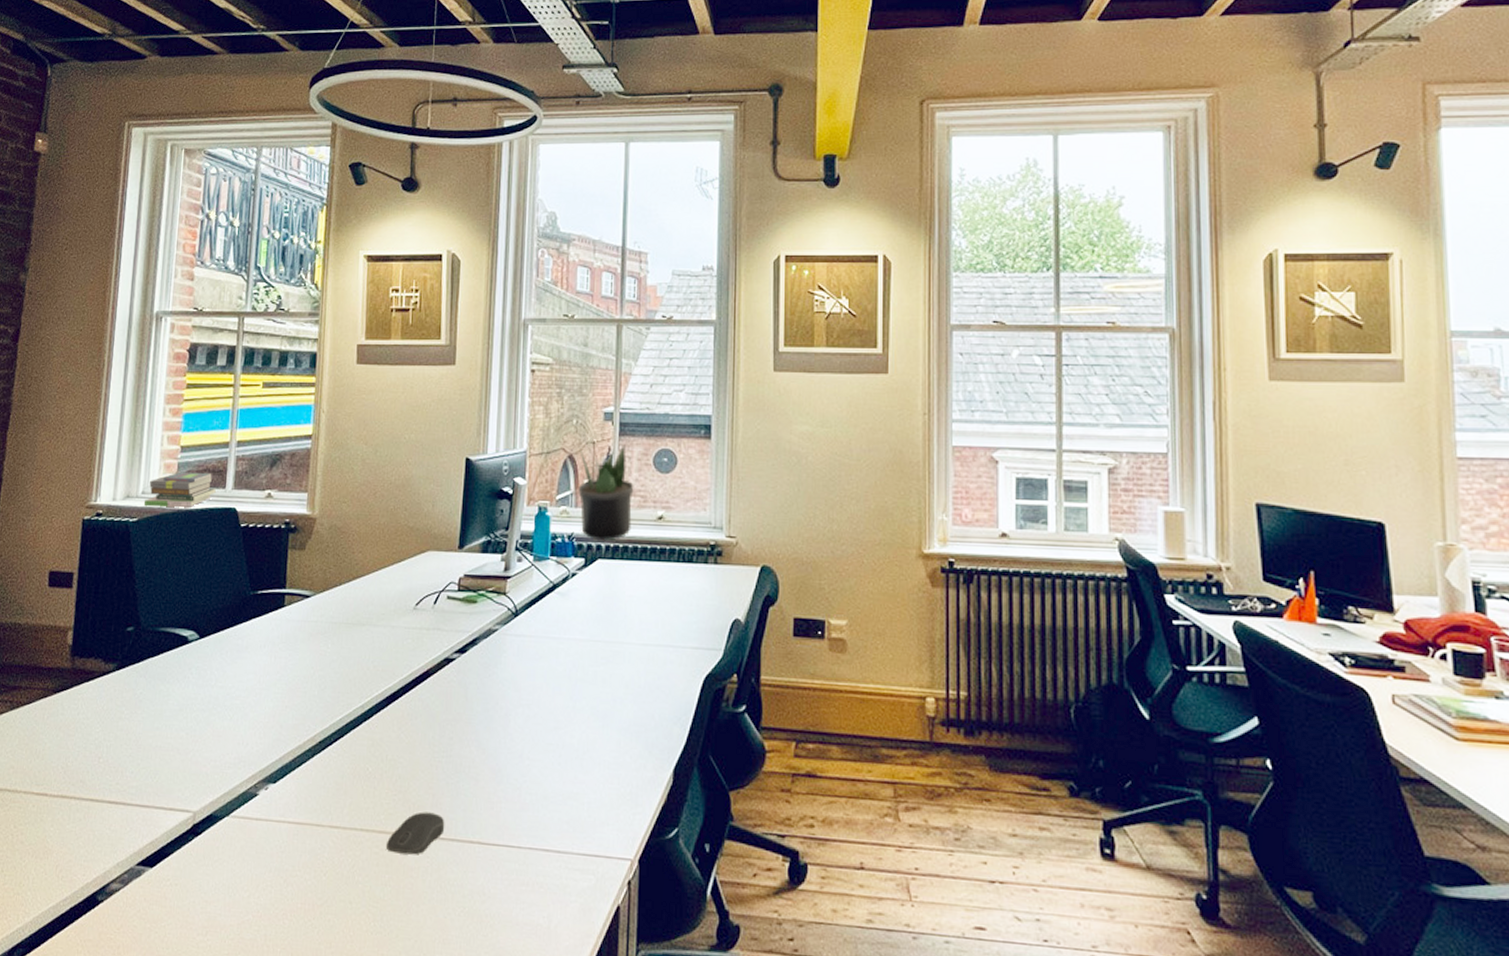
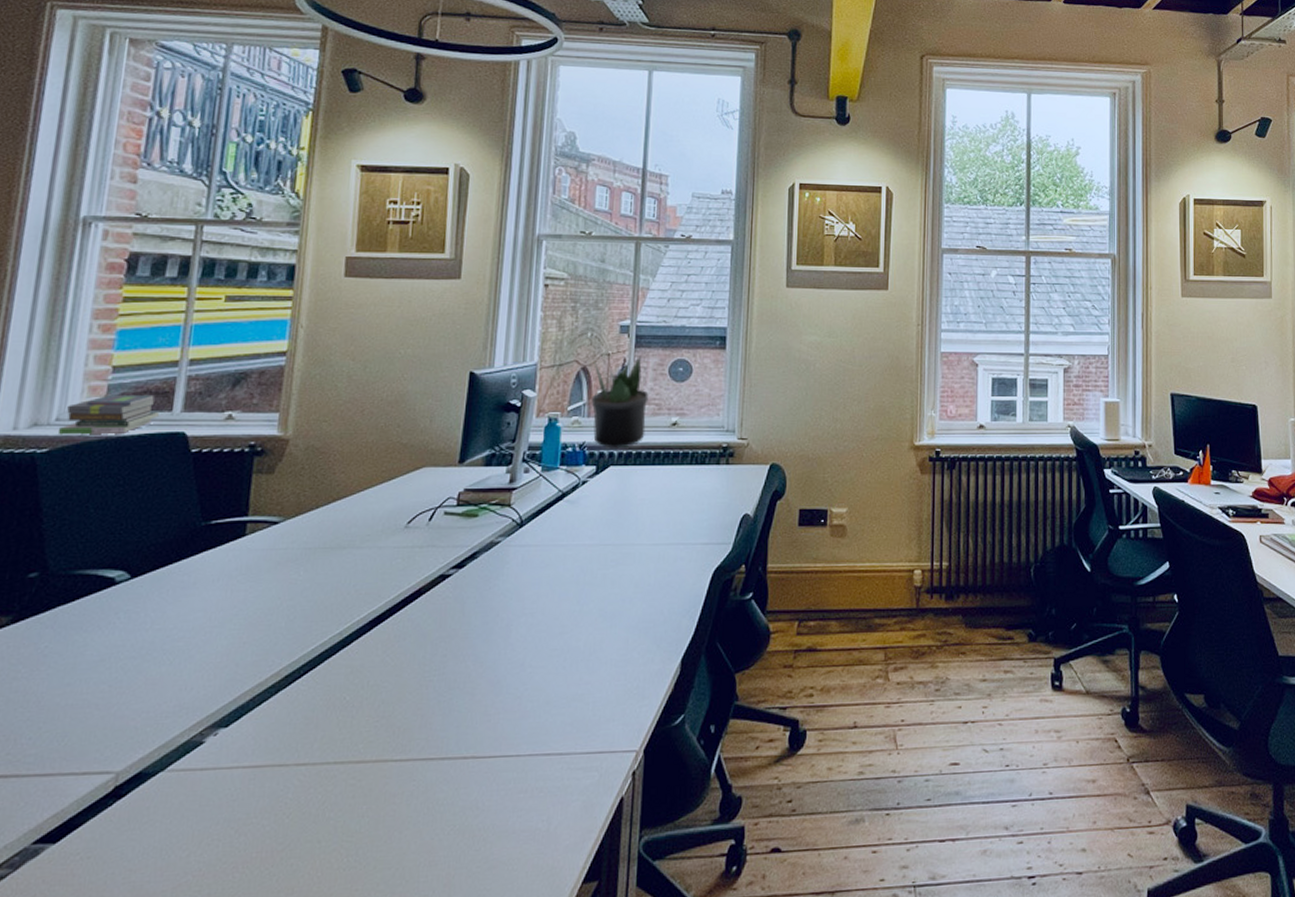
computer mouse: present [387,811,445,855] -> none [365,734,435,782]

